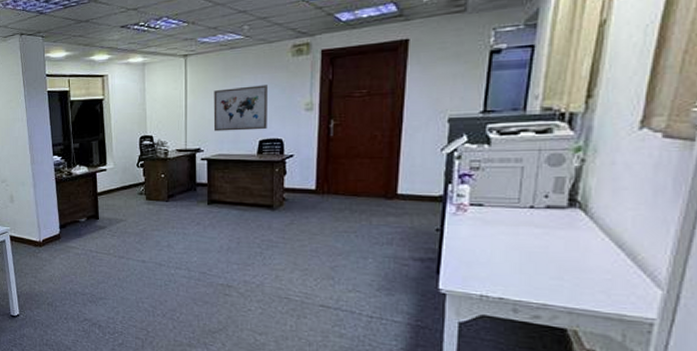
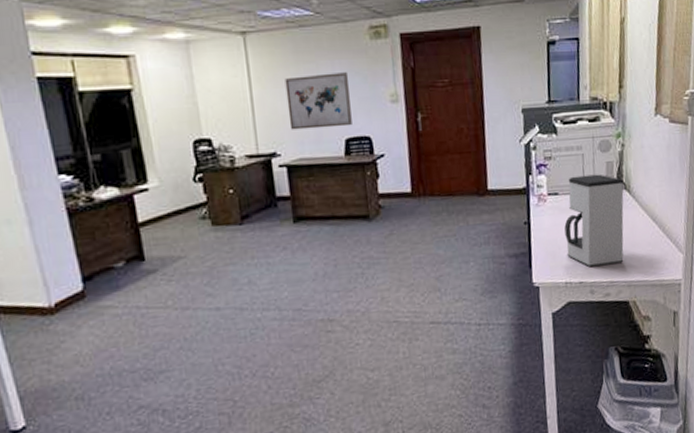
coffee maker: none [487,189,578,287] -> present [564,174,624,268]

